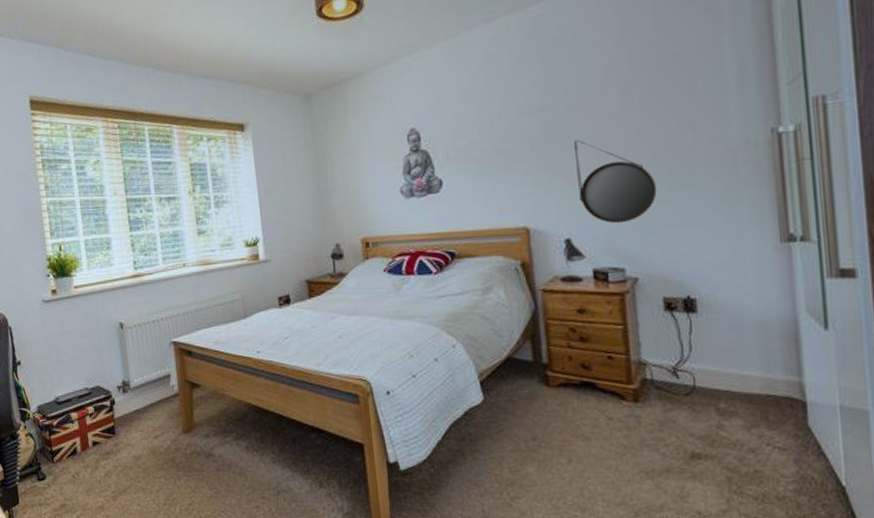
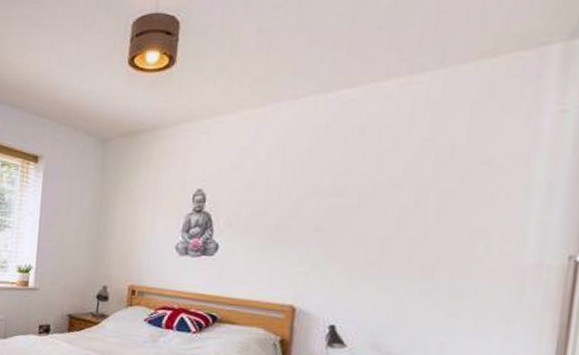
home mirror: present [574,139,657,224] -> none [353,229,435,321]

